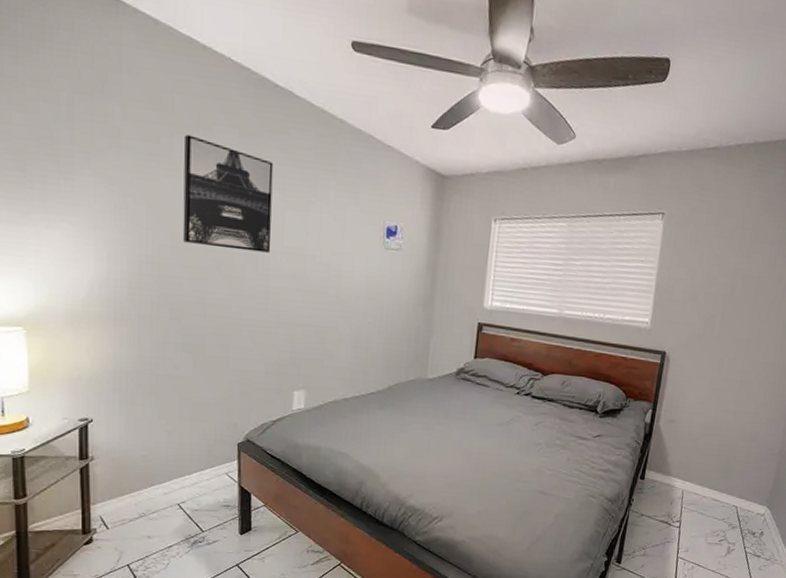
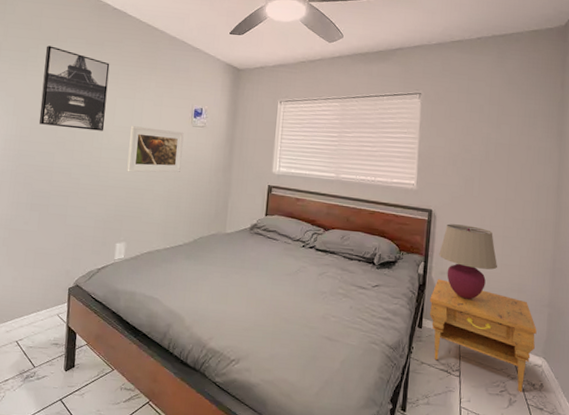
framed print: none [303,247,374,307] -> present [127,126,184,173]
nightstand: none [654,428,764,541] -> present [430,279,537,392]
table lamp: none [669,367,731,449] -> present [439,224,498,300]

